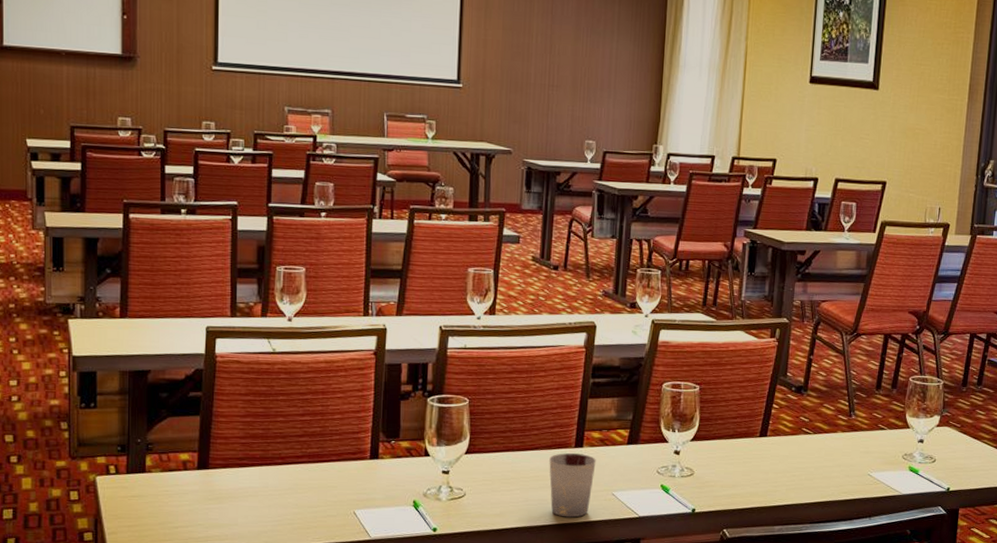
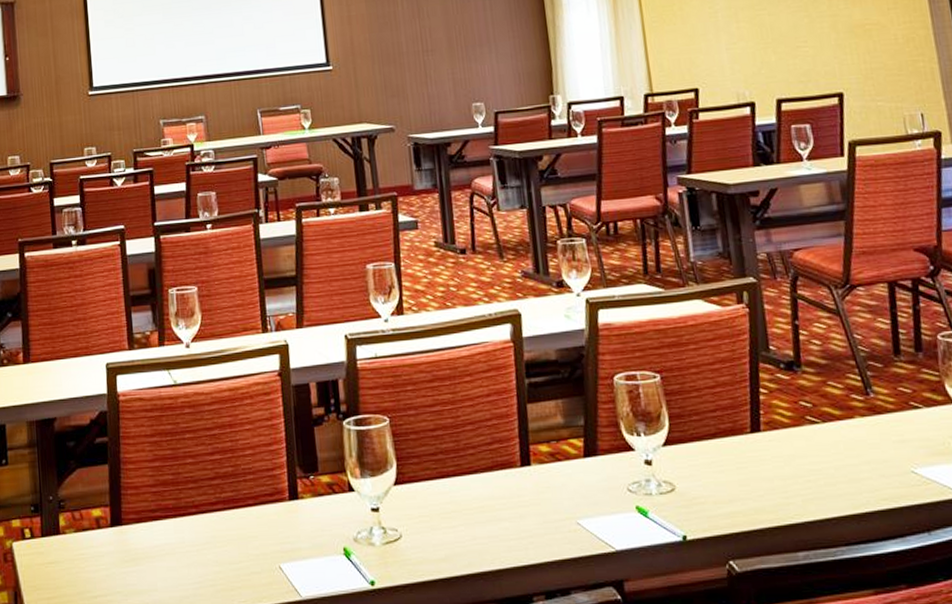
cup: present [549,453,596,518] -> none [493,474,552,557]

